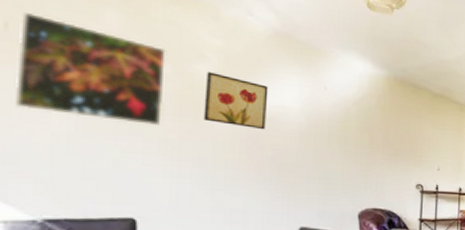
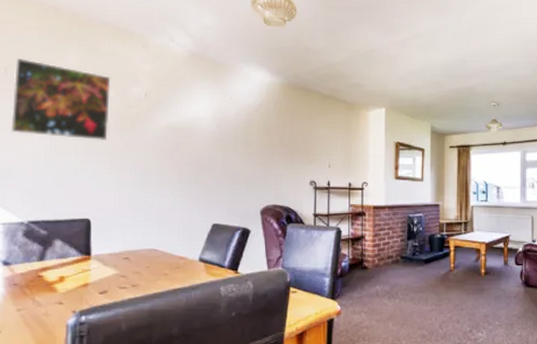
wall art: present [203,72,269,130] -> none [138,93,186,139]

